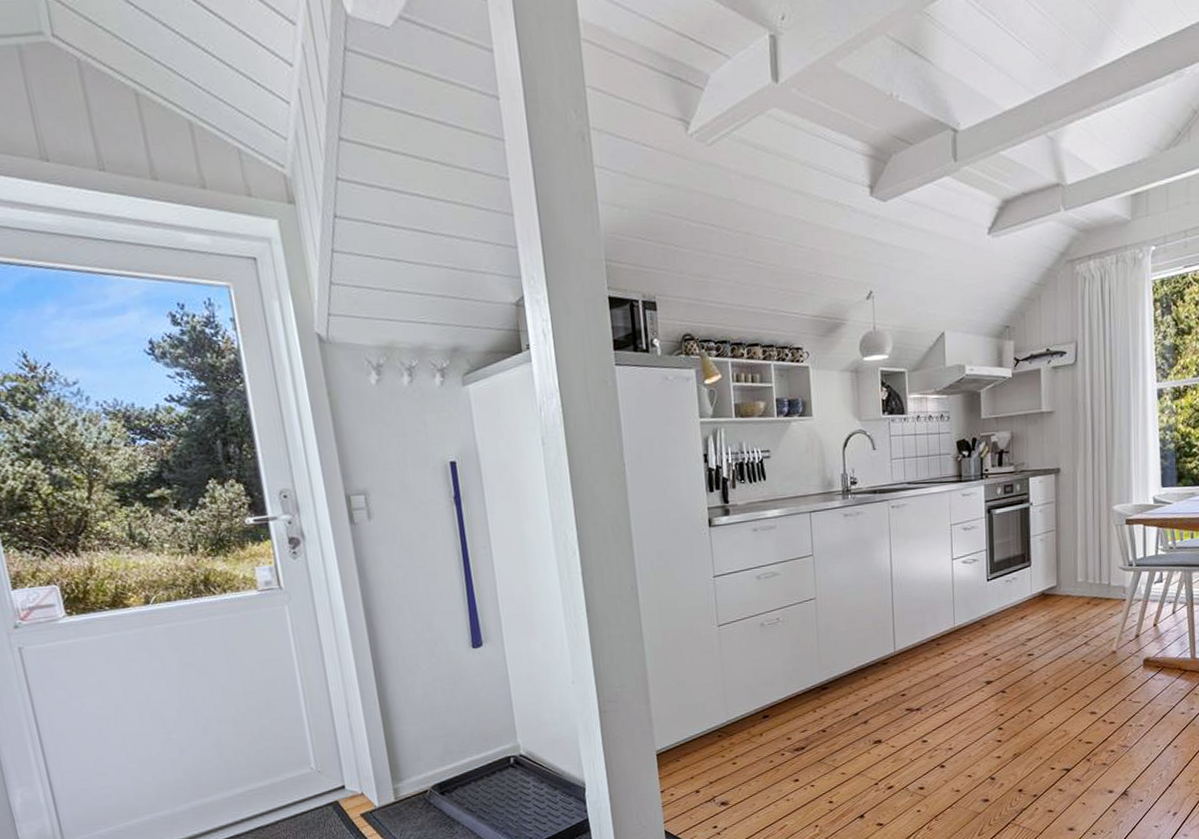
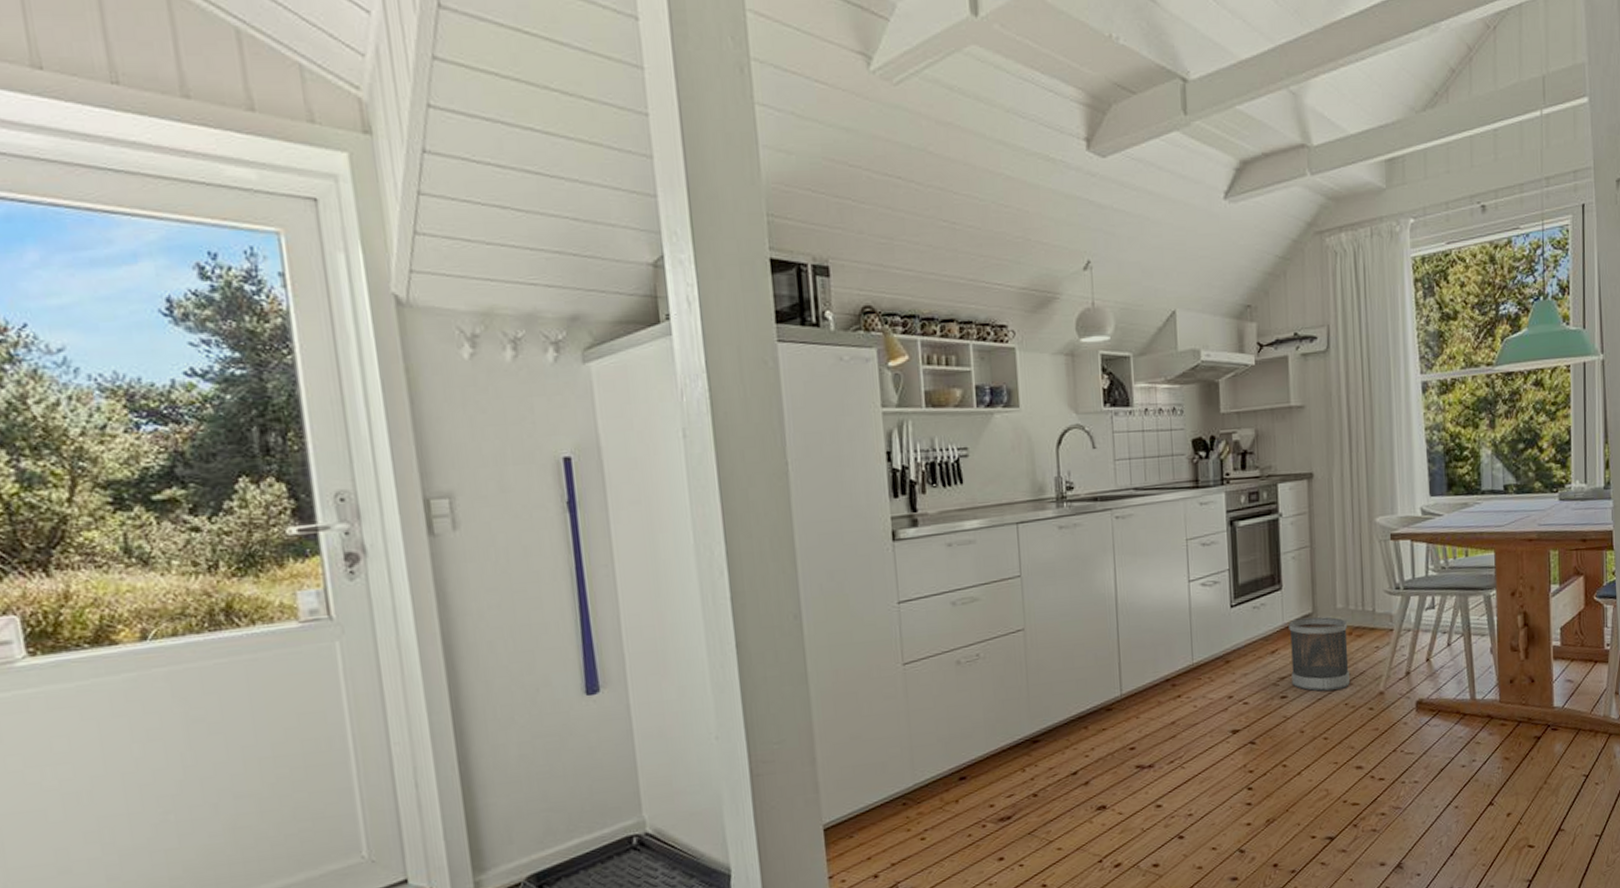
wastebasket: none [1036,589,1087,650] -> present [1288,617,1350,691]

